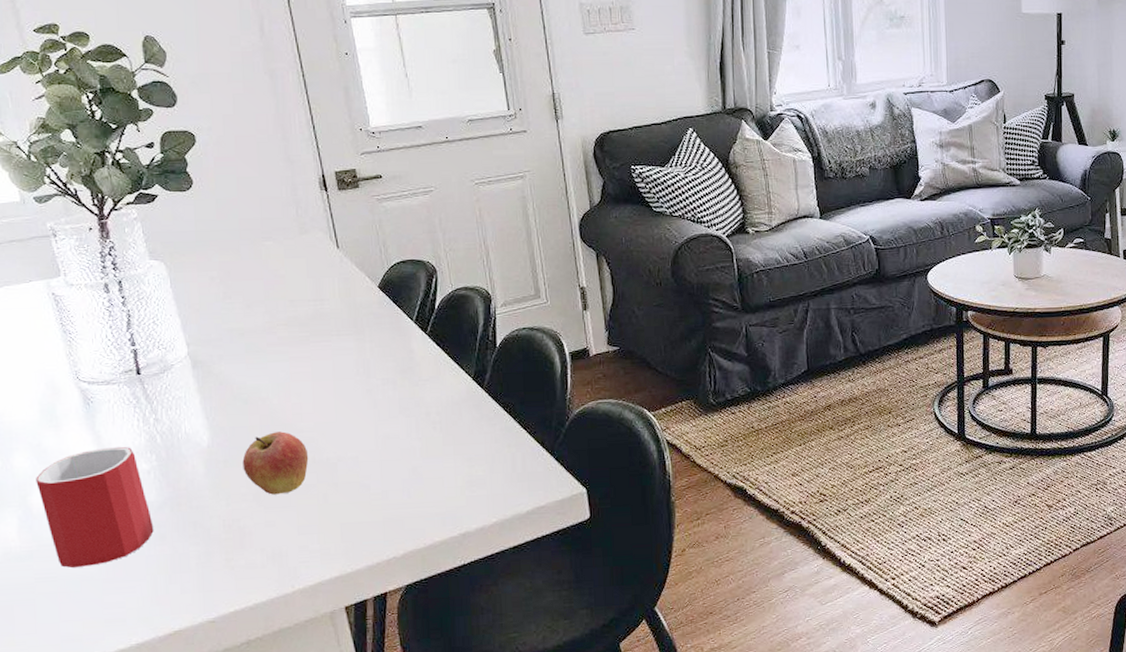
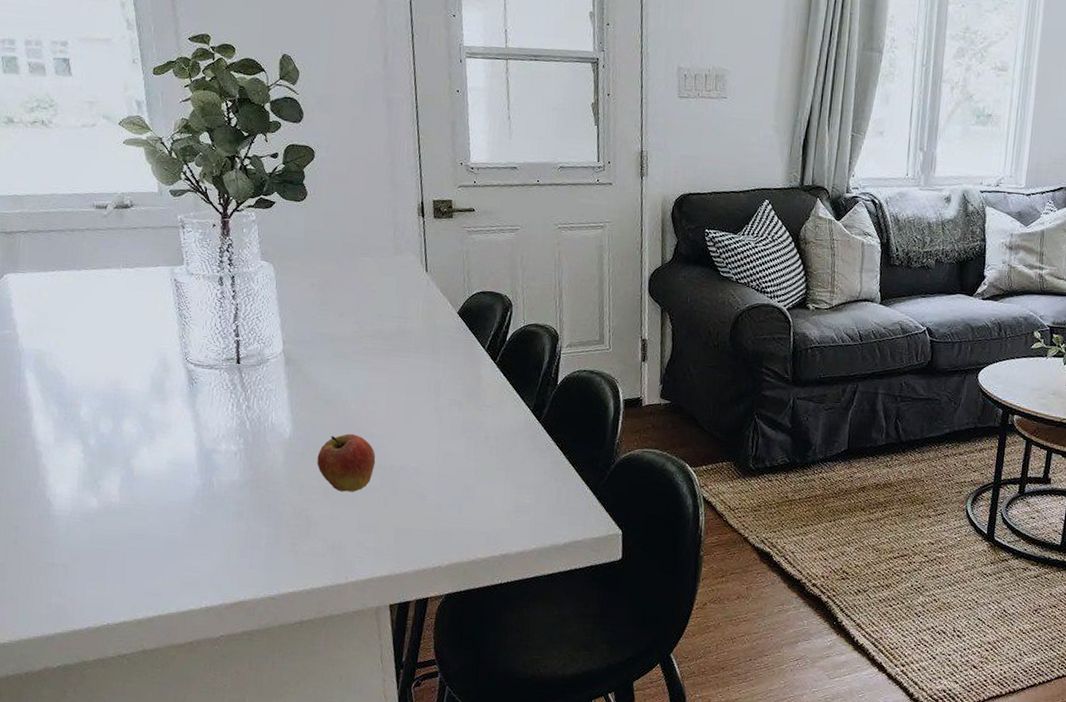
mug: present [36,446,154,569] -> none [140,425,234,531]

